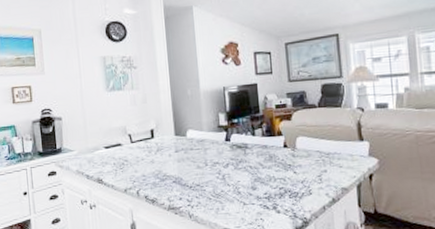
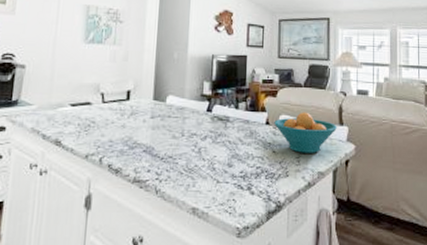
fruit bowl: none [291,131,357,172] -> present [274,112,337,153]

